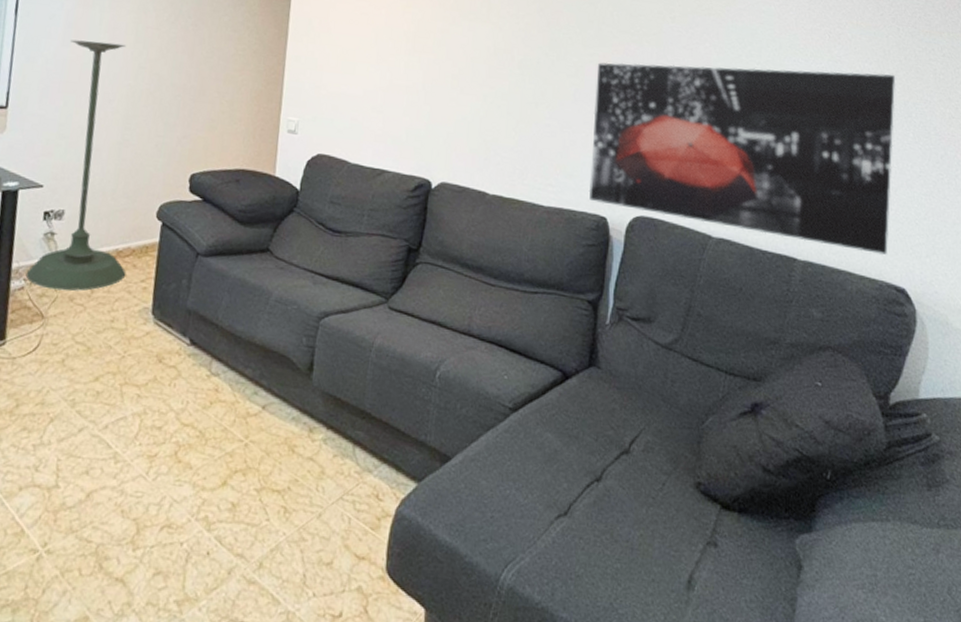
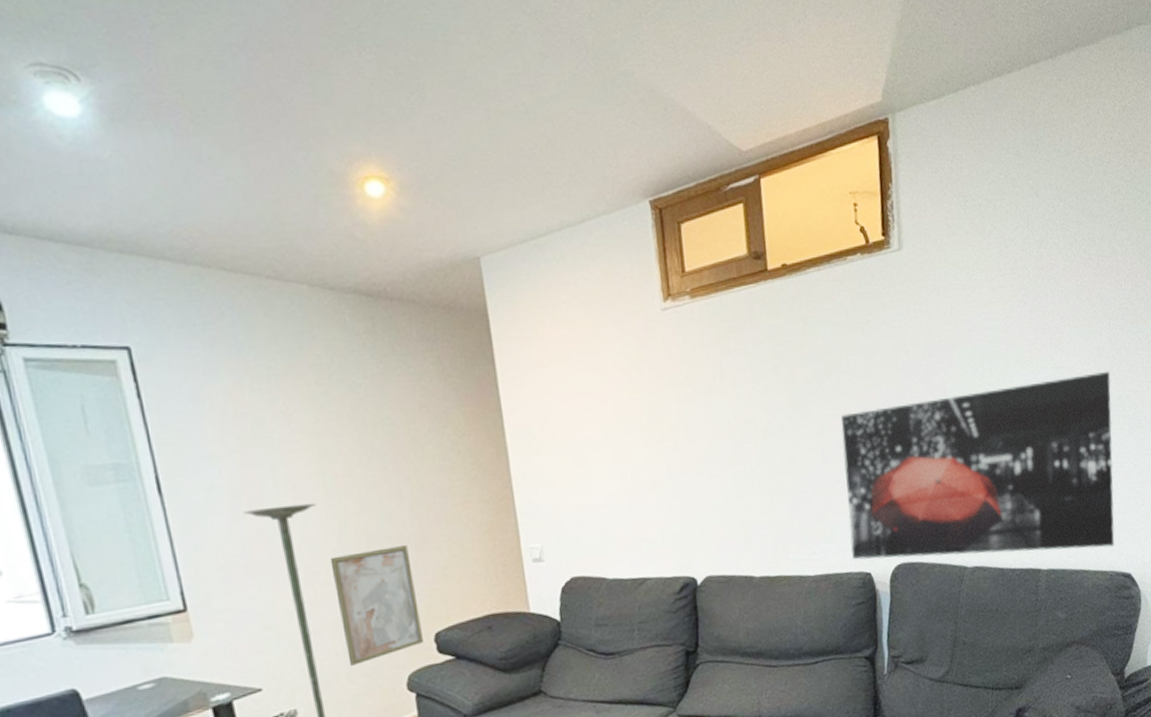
wall art: none [116,90,188,185] -> present [330,545,425,666]

